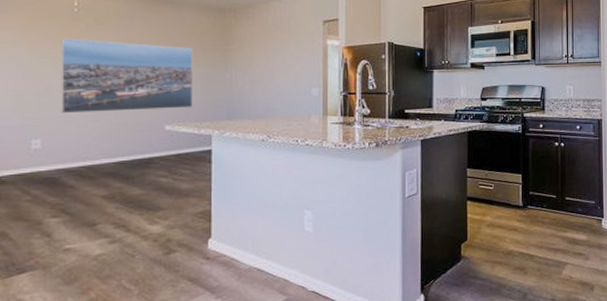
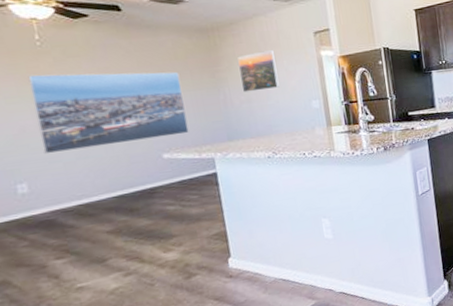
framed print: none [248,35,284,73] -> present [238,50,280,93]

